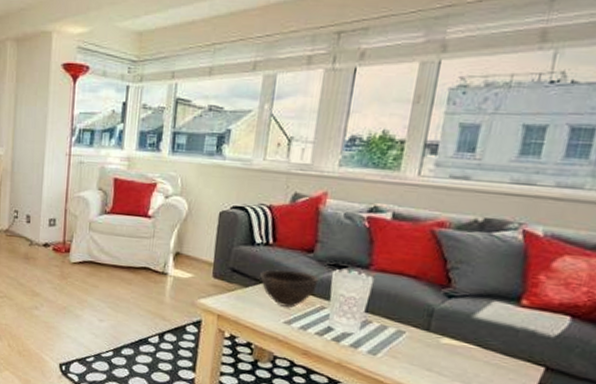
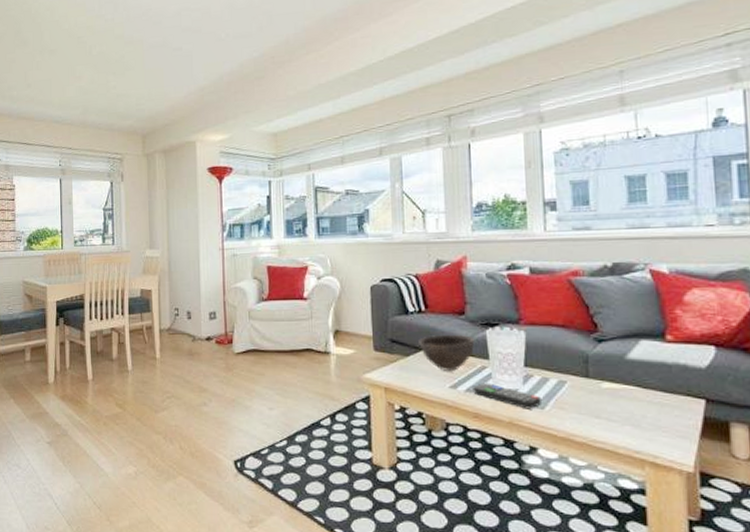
remote control: none [306,322,375,354] -> present [473,383,541,409]

